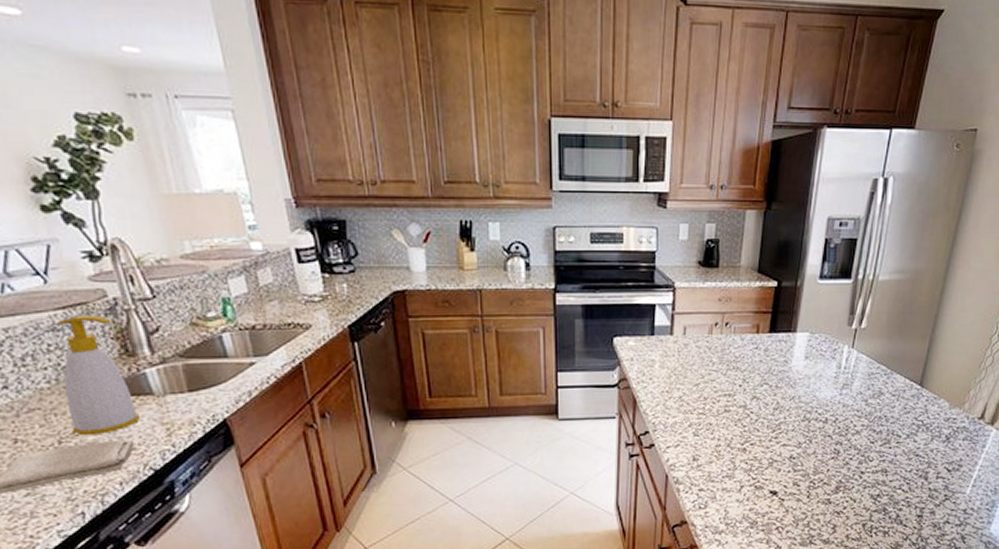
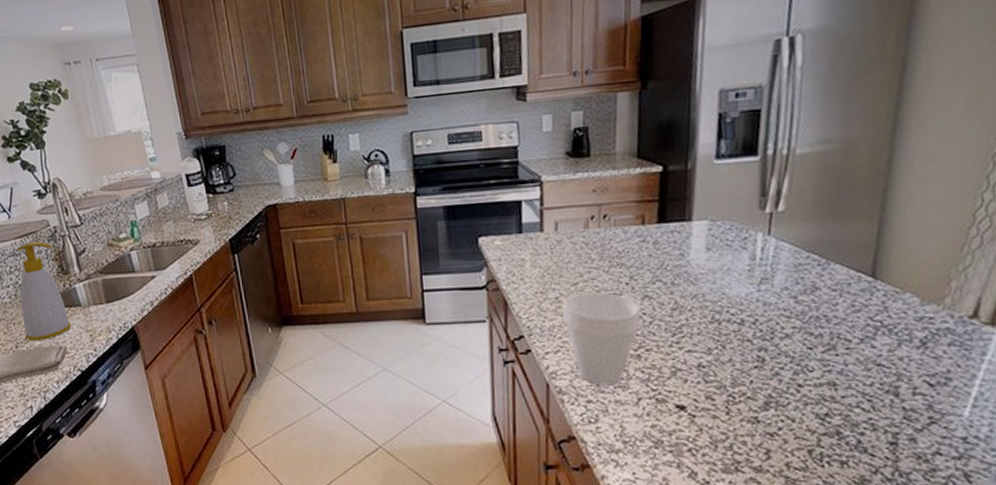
cup: none [683,392,749,476] -> present [562,292,642,386]

